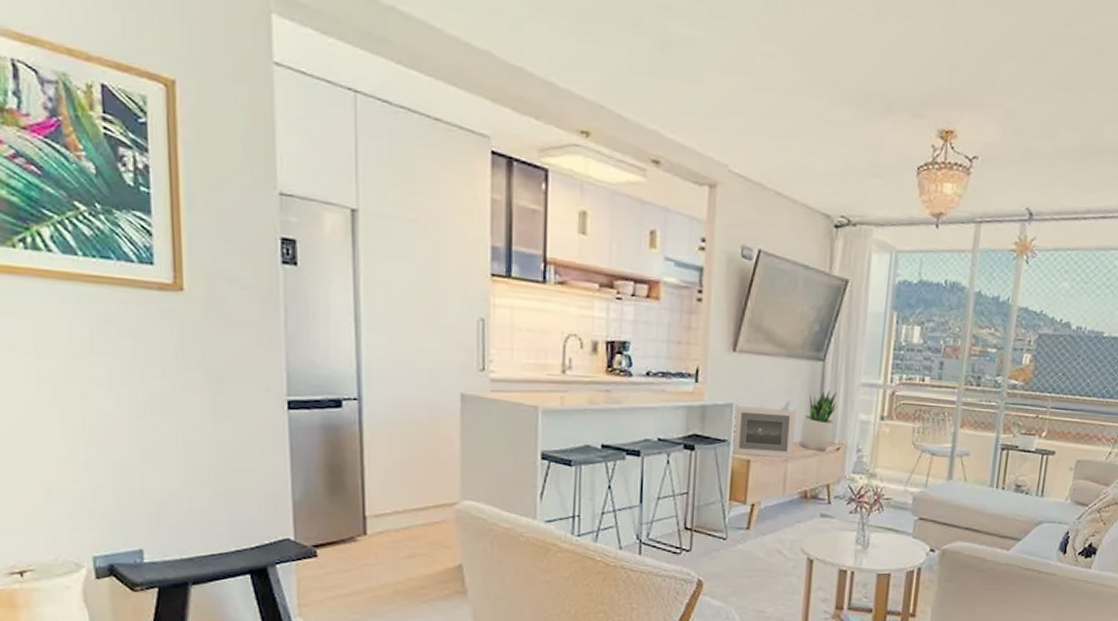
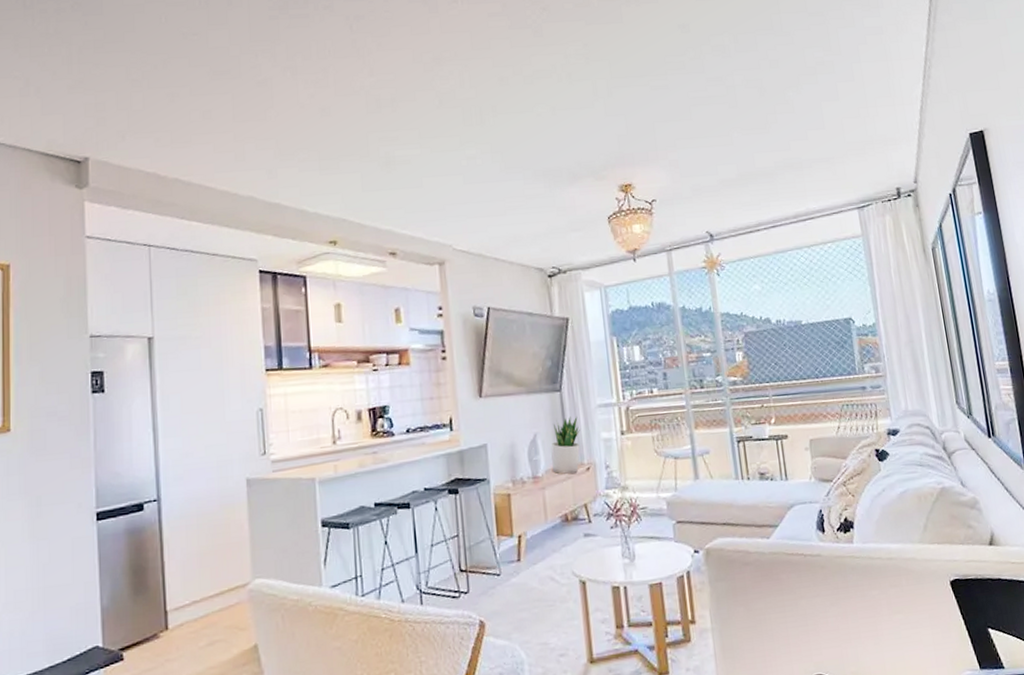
picture frame: present [732,406,796,458] -> none [489,440,549,491]

